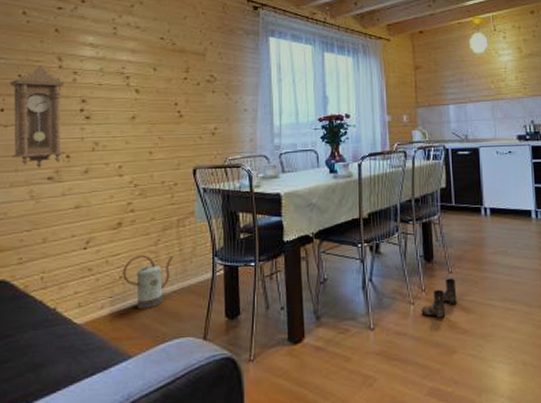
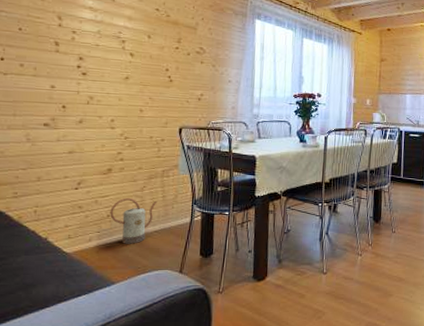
pendulum clock: present [9,66,66,168] -> none [10,22,64,115]
boots: present [421,278,457,318] -> none [366,236,397,268]

